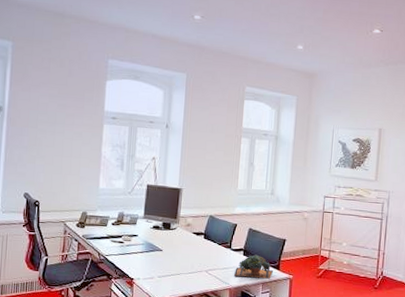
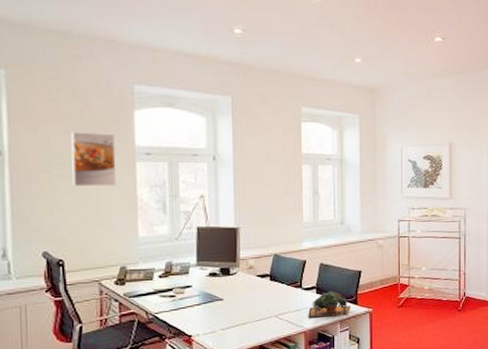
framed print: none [53,95,89,143] -> present [70,132,117,187]

